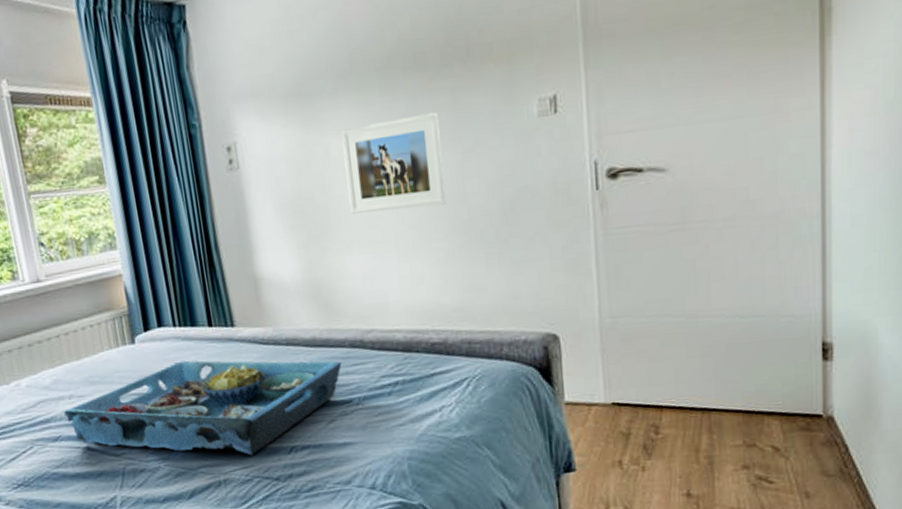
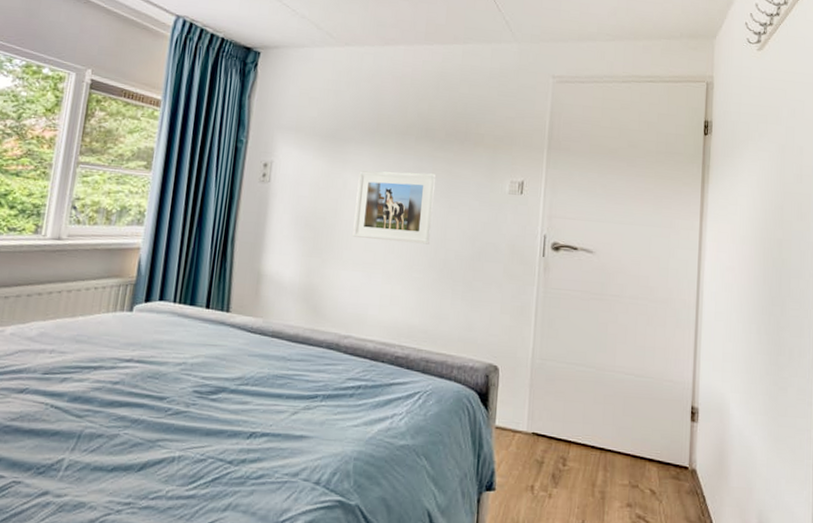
serving tray: present [64,360,342,456] -> none [39,334,316,436]

